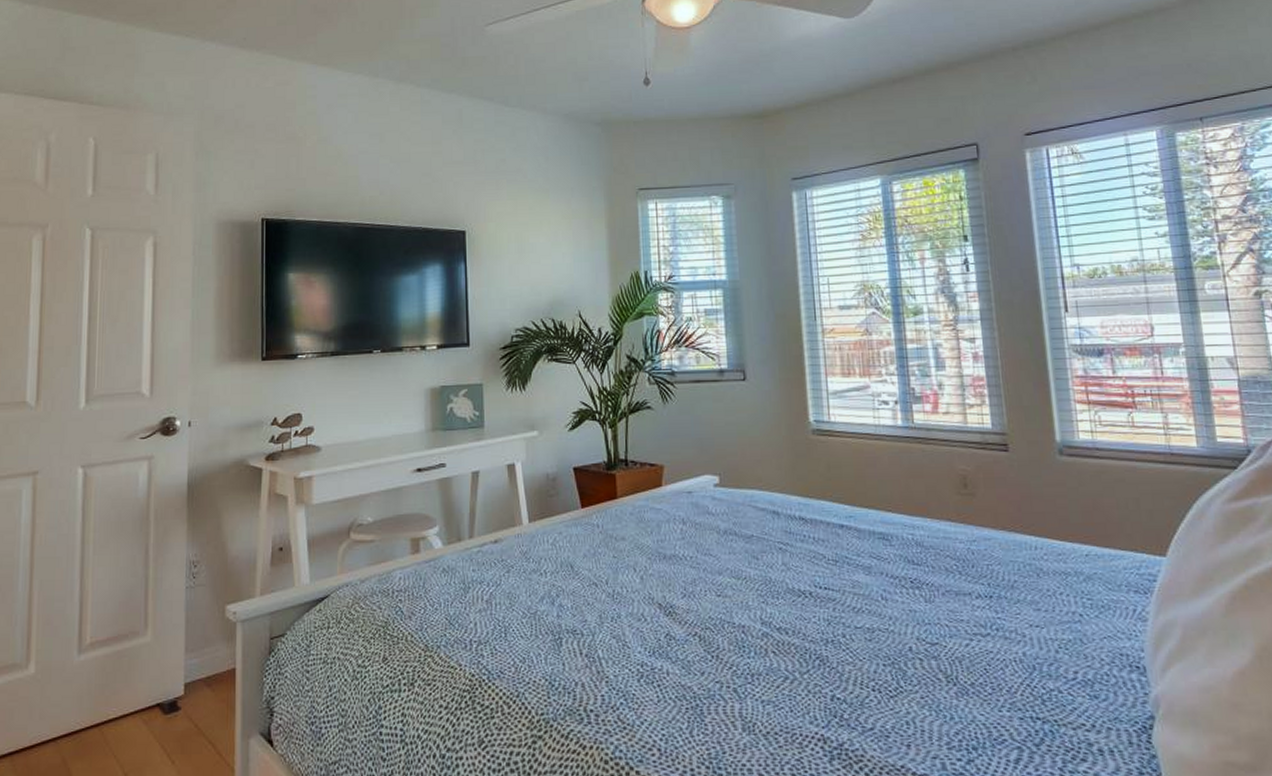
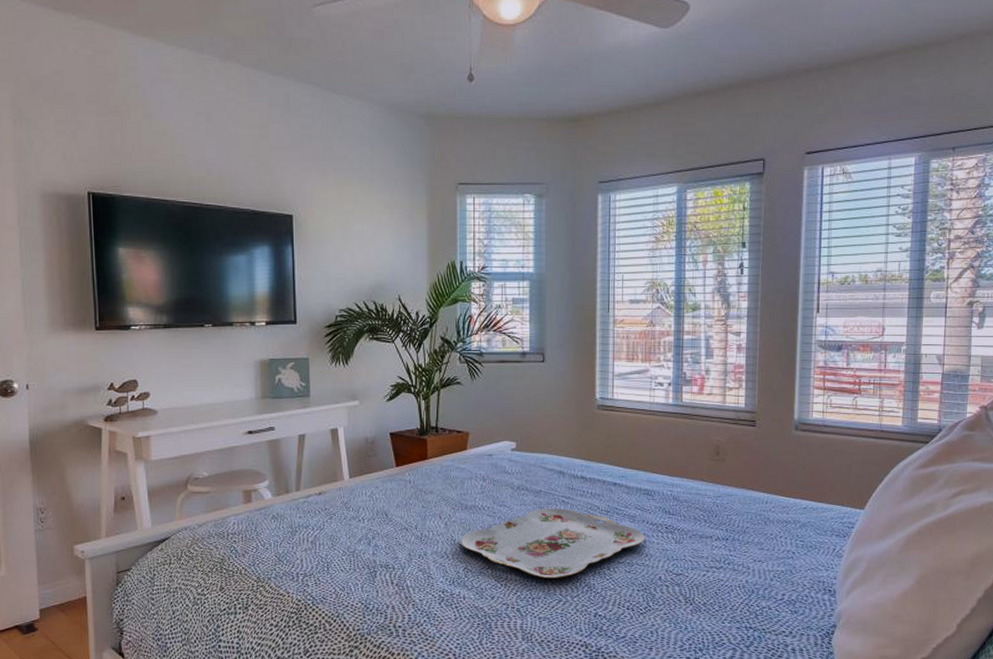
serving tray: none [660,556,886,649] -> present [461,507,645,579]

